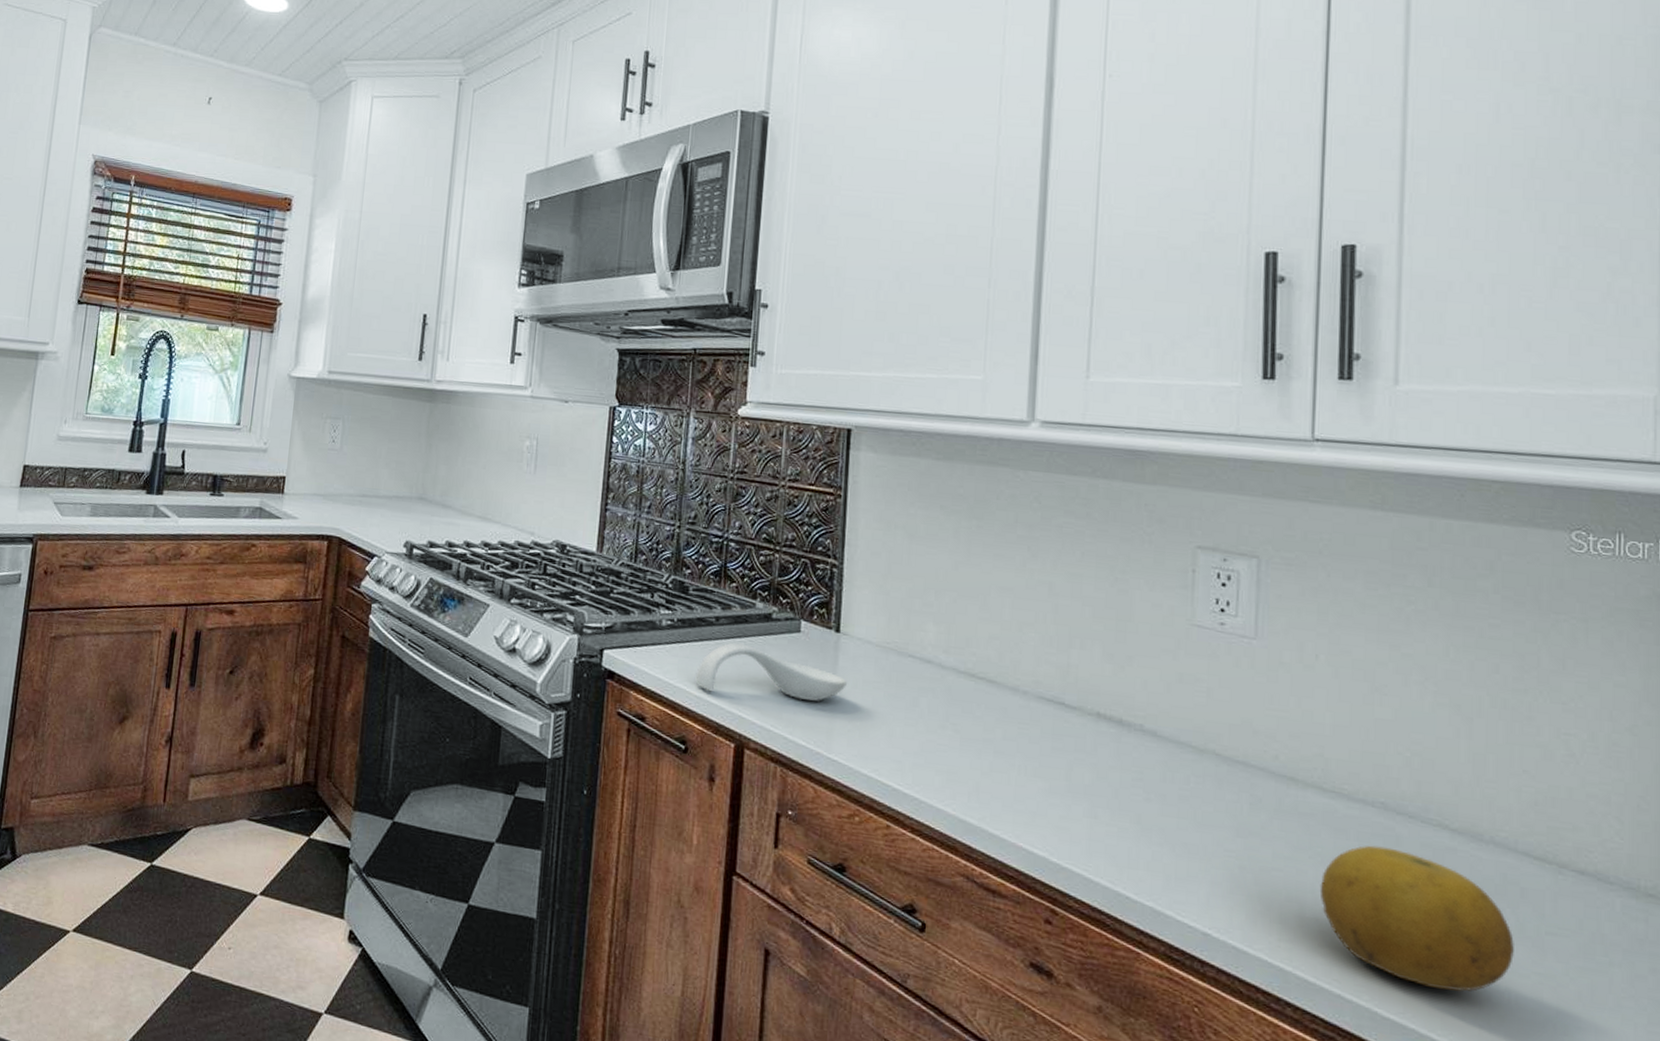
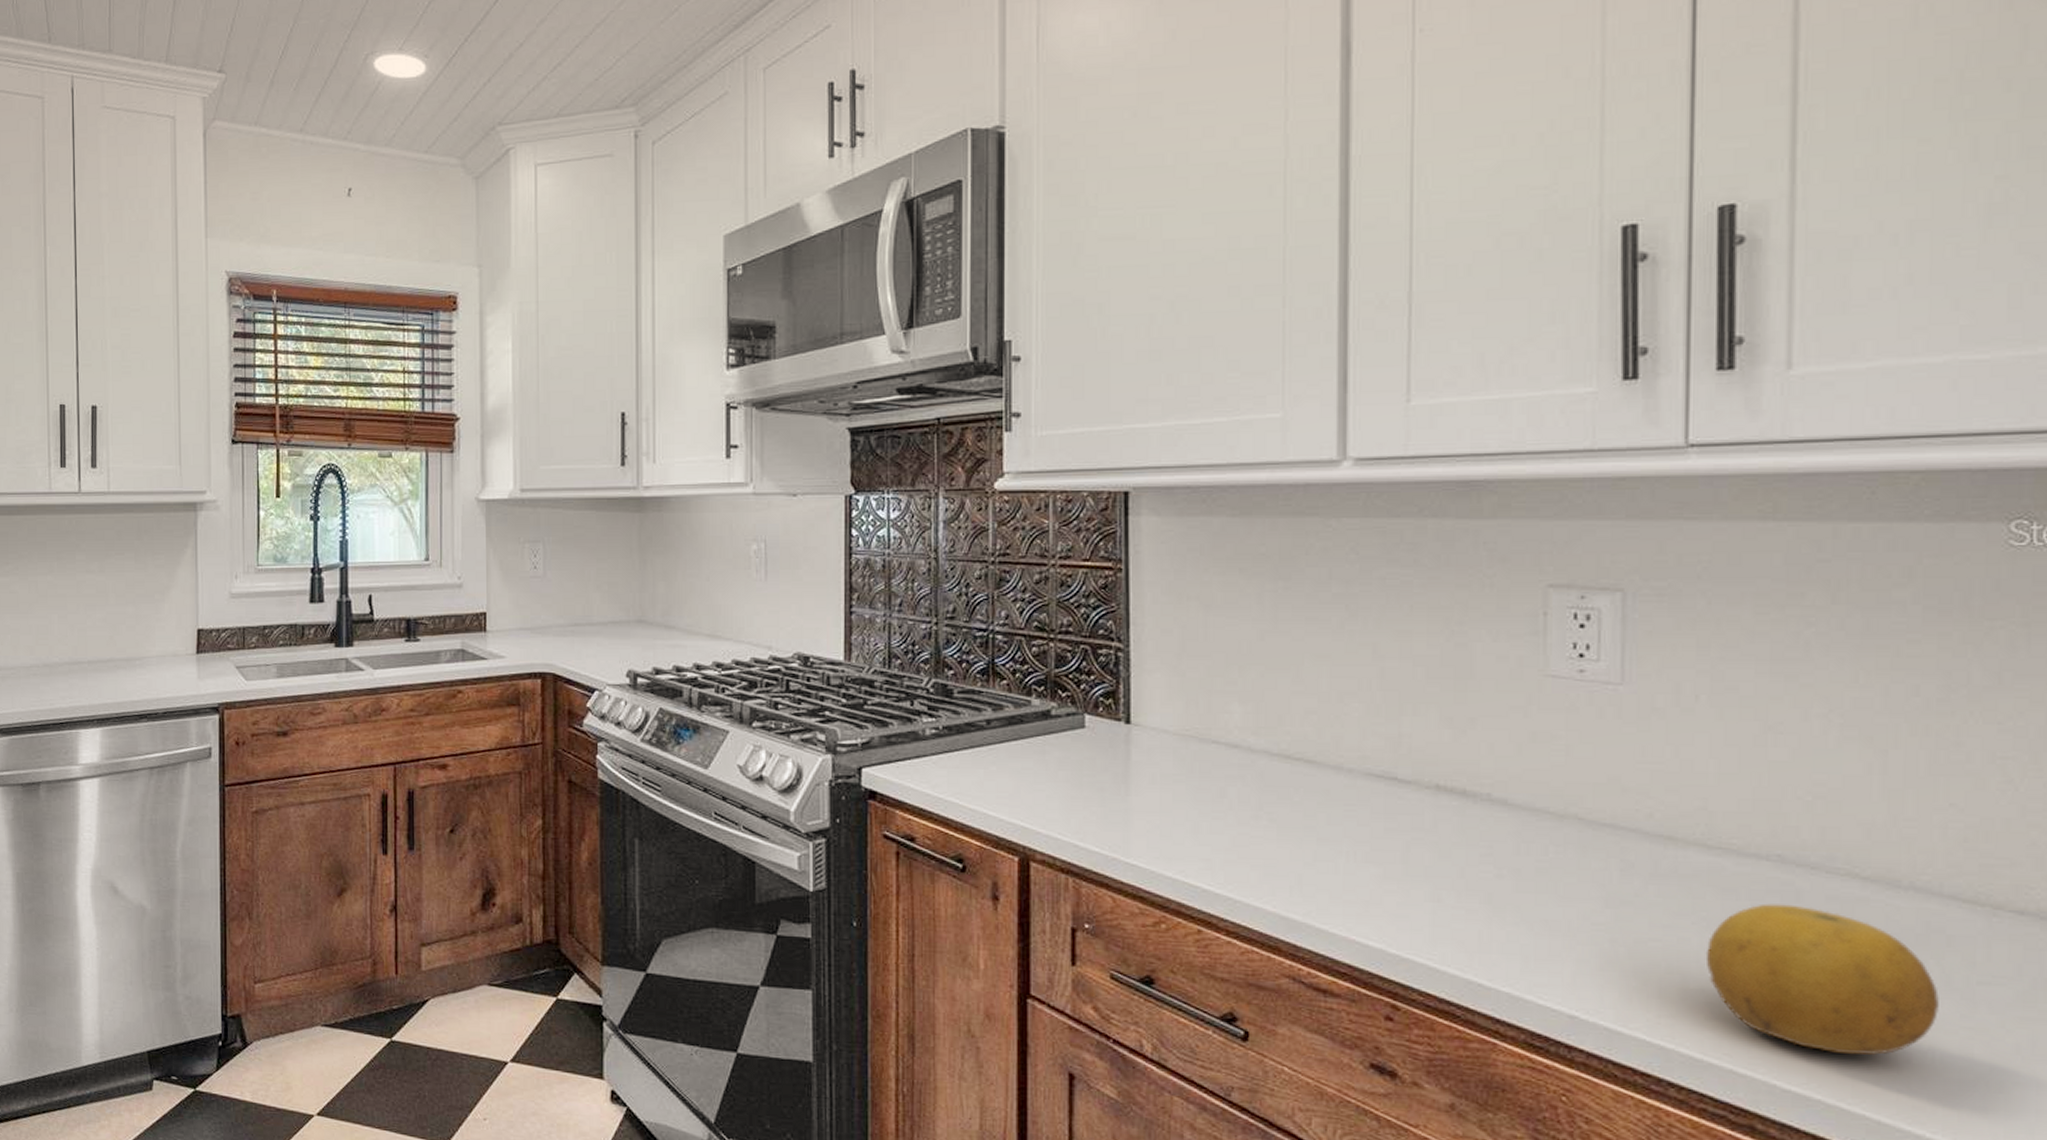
spoon rest: present [695,643,847,701] -> none [968,746,1142,803]

